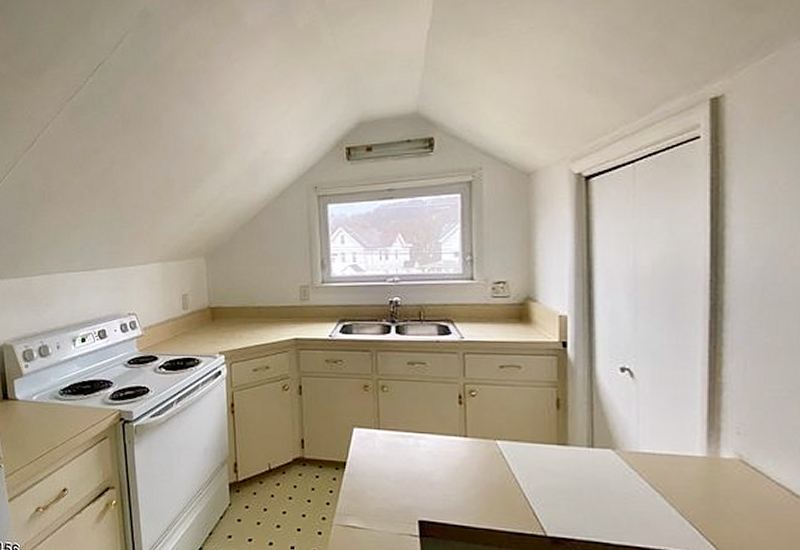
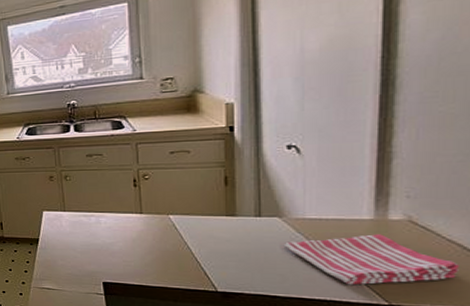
dish towel: none [618,473,789,533] -> present [285,234,459,285]

